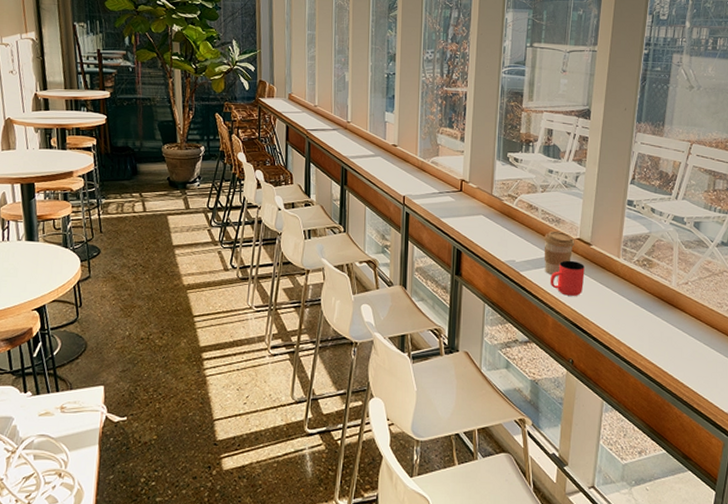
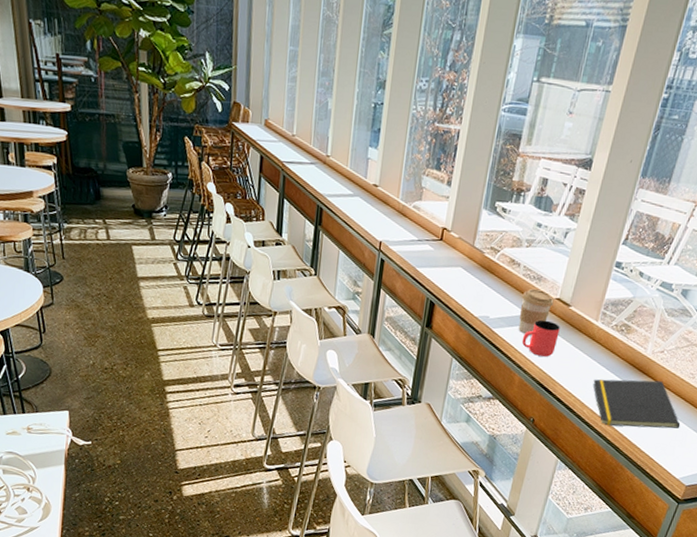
notepad: none [625,312,718,362] -> present [593,379,681,429]

